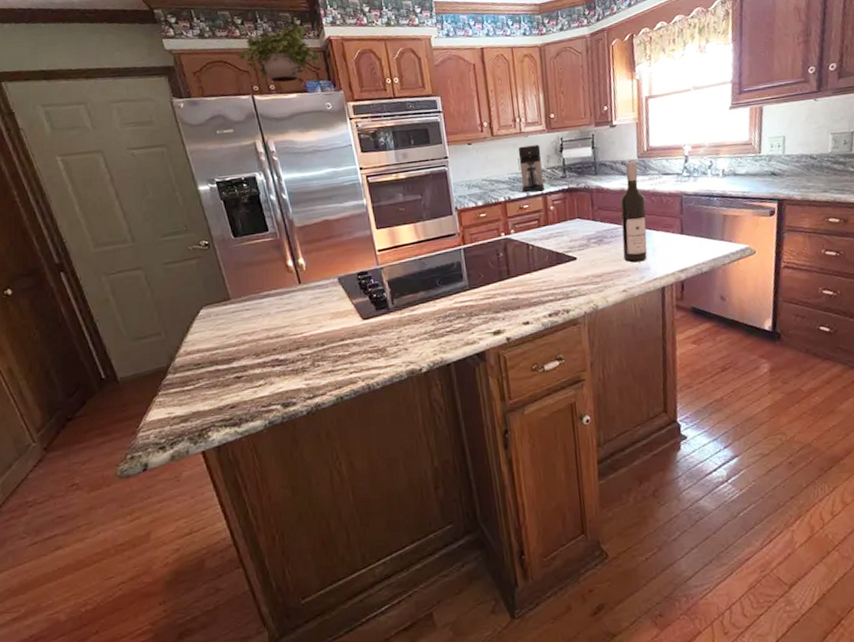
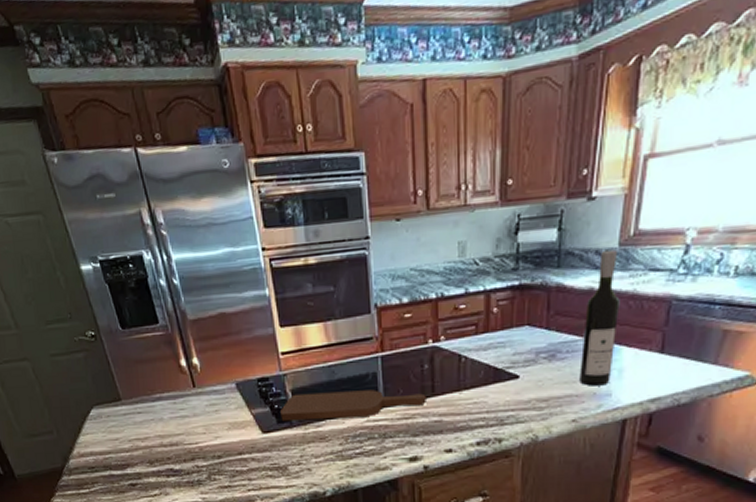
potted plant: present [237,24,320,84] -> none [115,45,215,132]
cutting board: none [379,276,504,308] -> present [281,390,426,422]
coffee maker: present [518,145,544,193] -> none [459,223,489,289]

